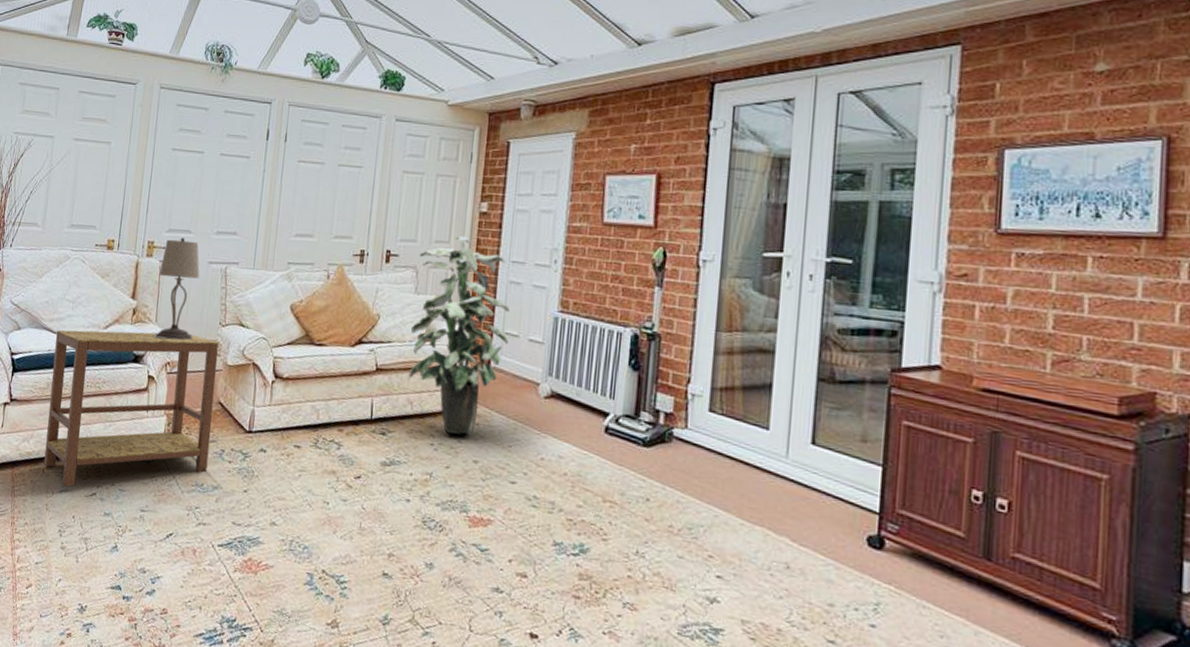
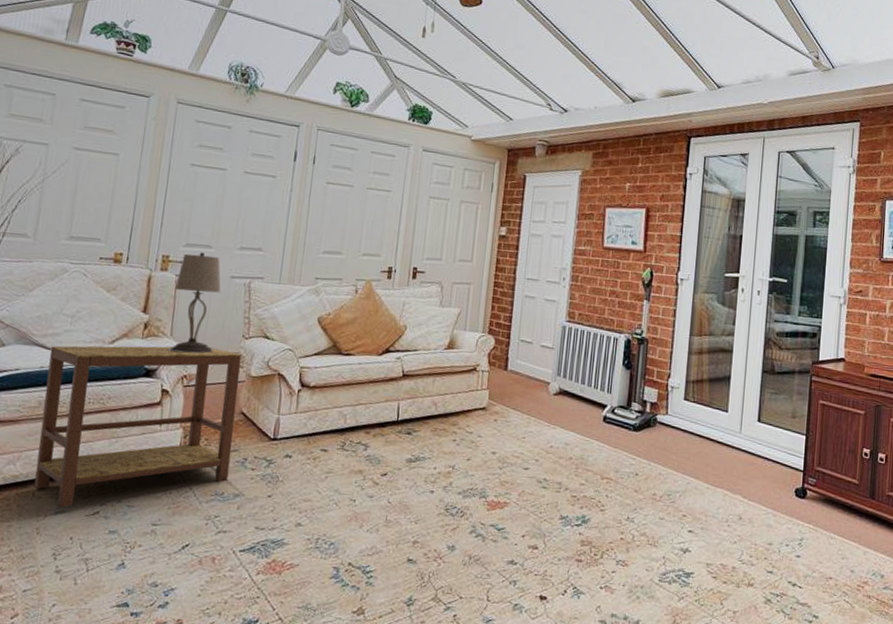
indoor plant: present [408,236,510,435] -> none [433,256,525,430]

